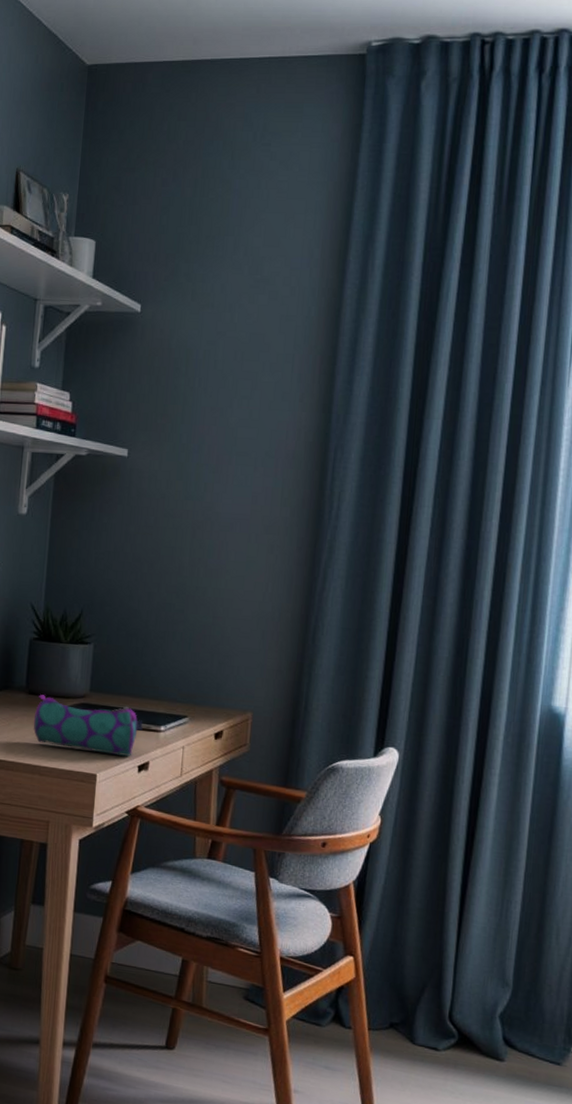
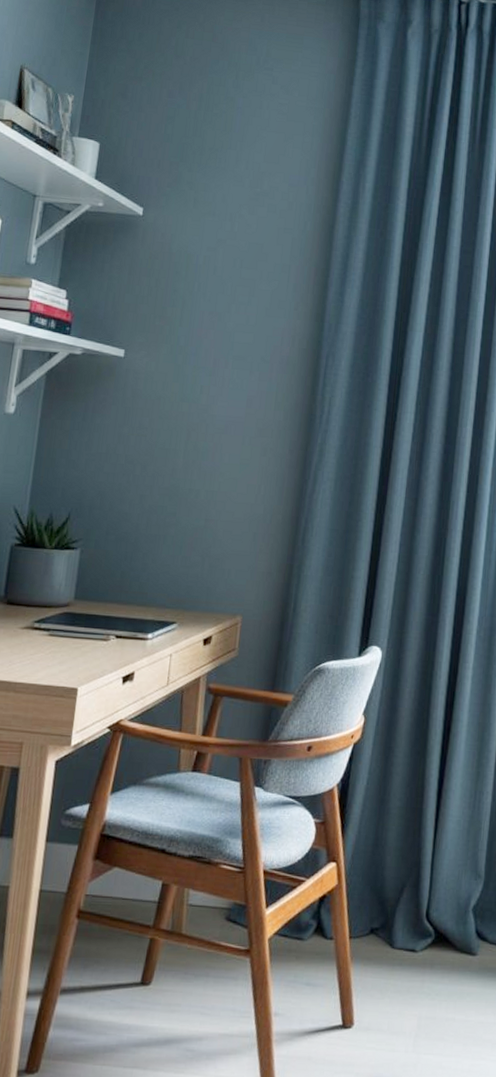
pencil case: present [33,694,143,757] -> none [9,604,130,668]

